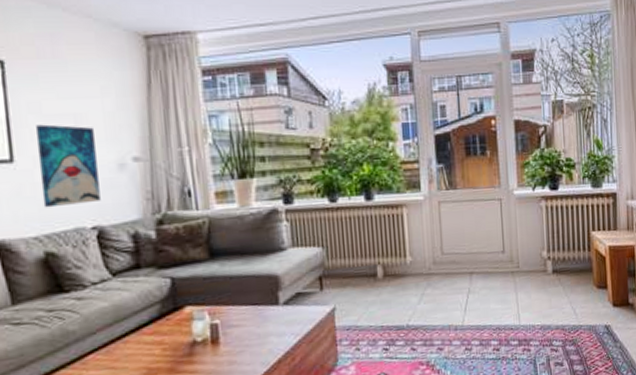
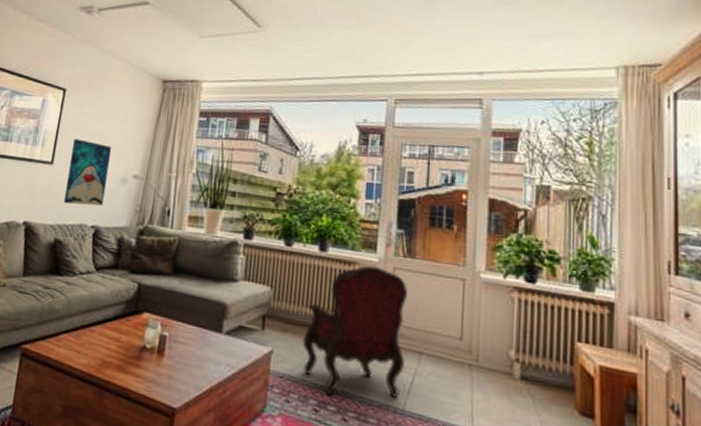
armchair: none [362,204,459,334] -> present [302,265,409,398]

